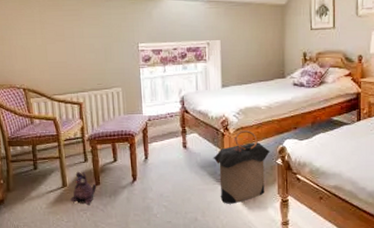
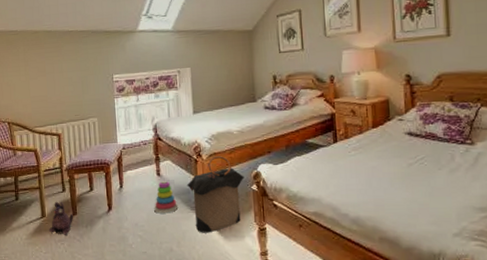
stacking toy: none [179,152,204,185] -> present [154,180,178,214]

